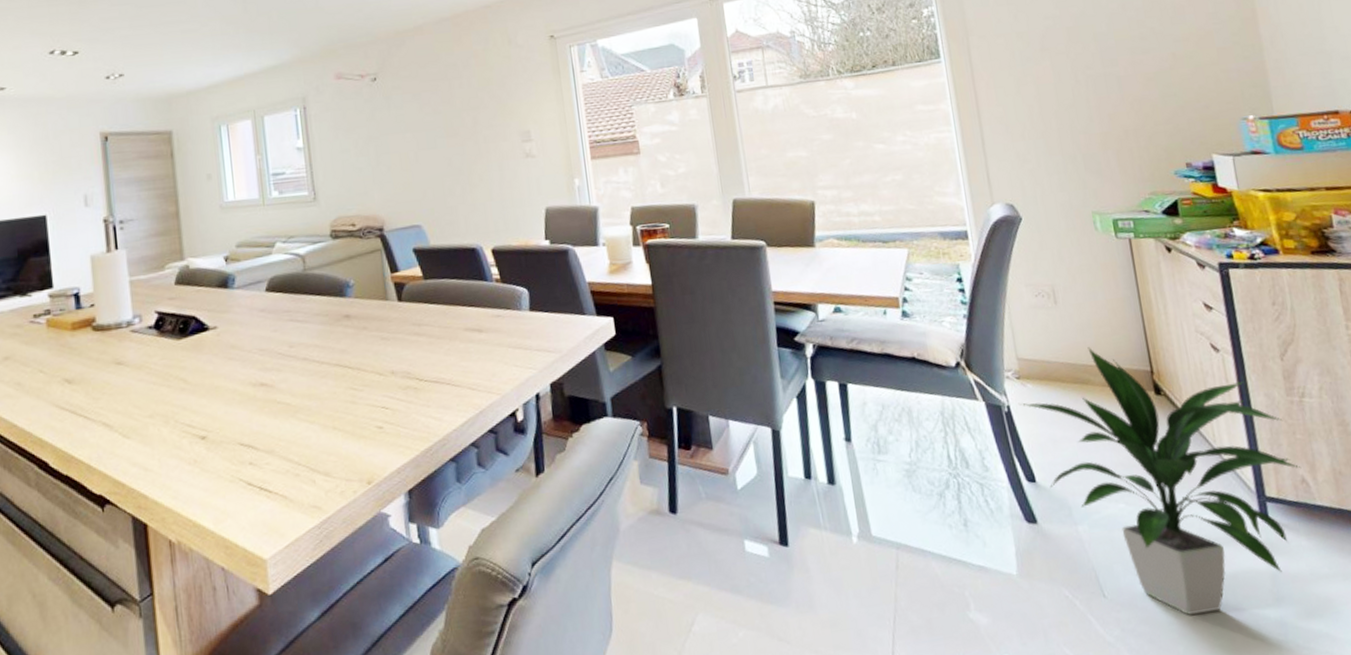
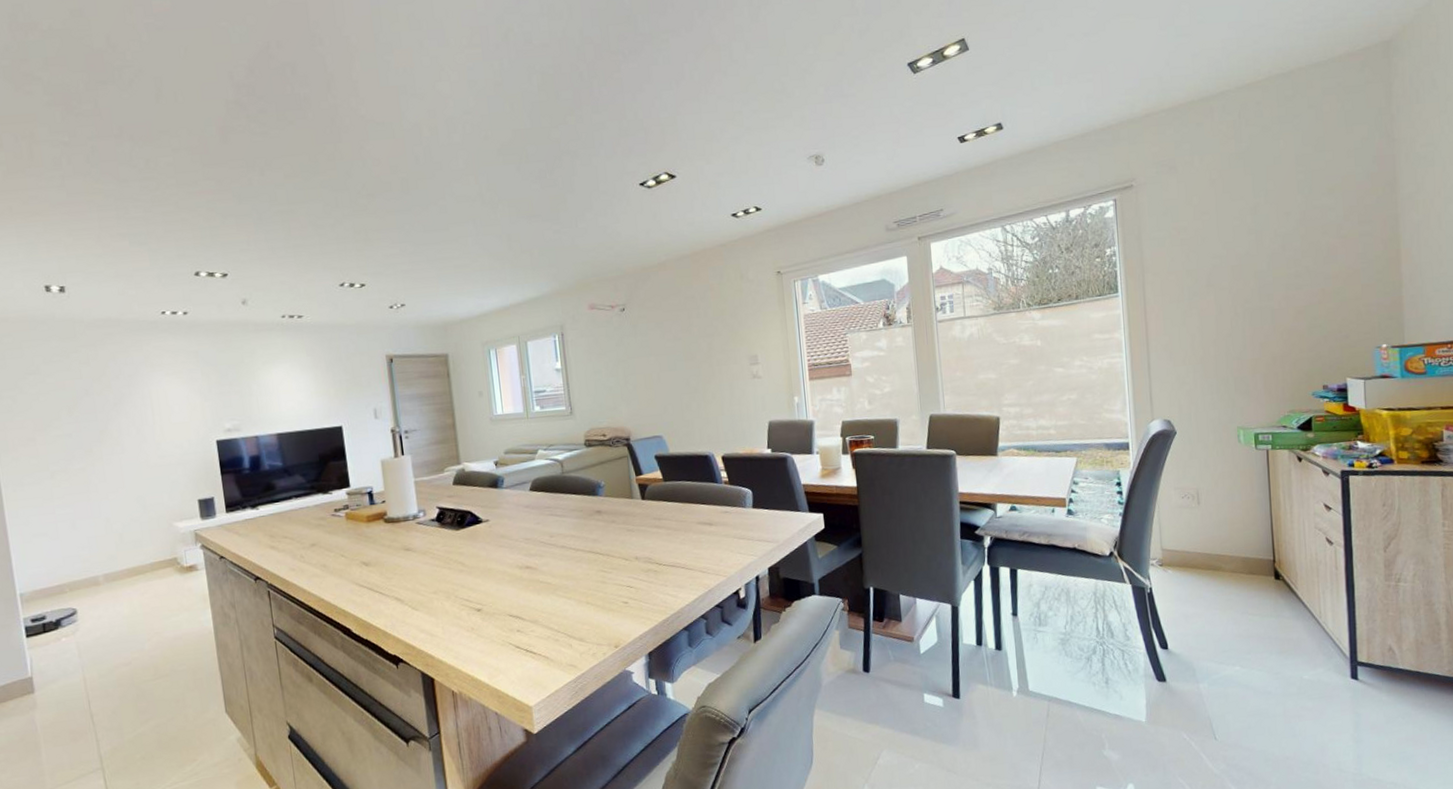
indoor plant: present [1018,347,1302,615] -> none [1159,540,1390,754]

